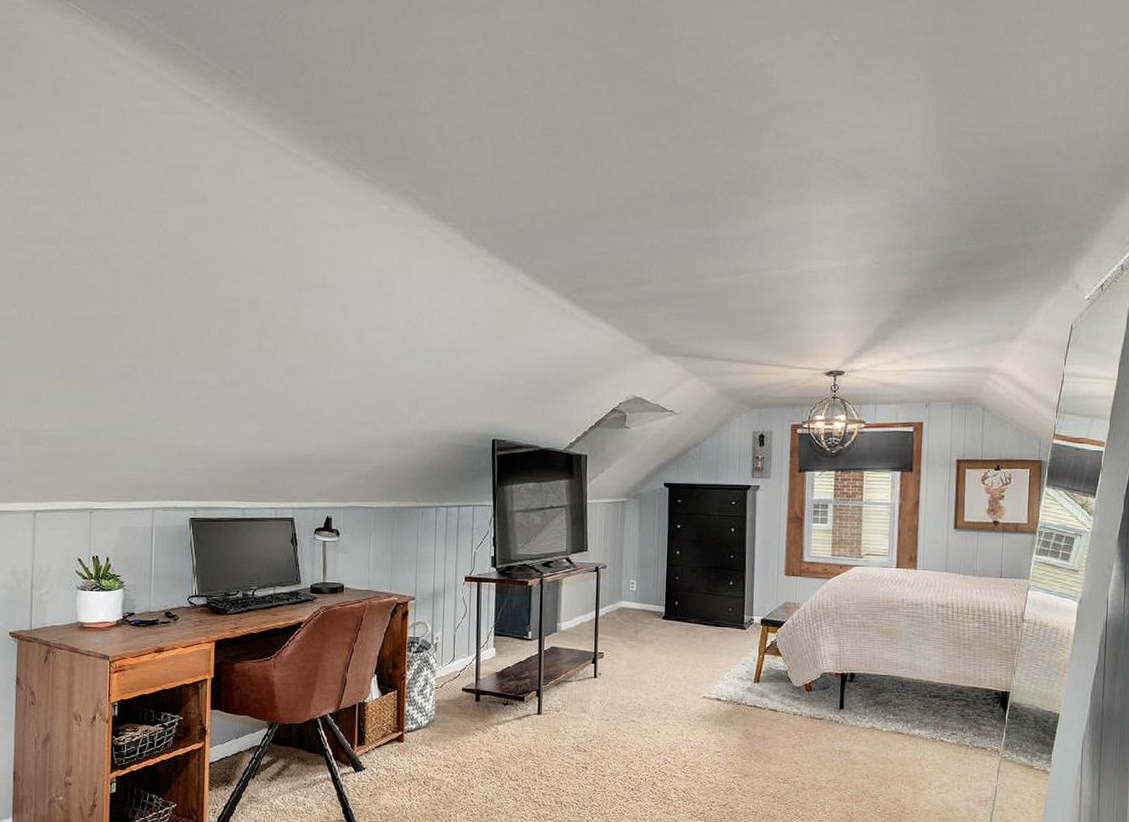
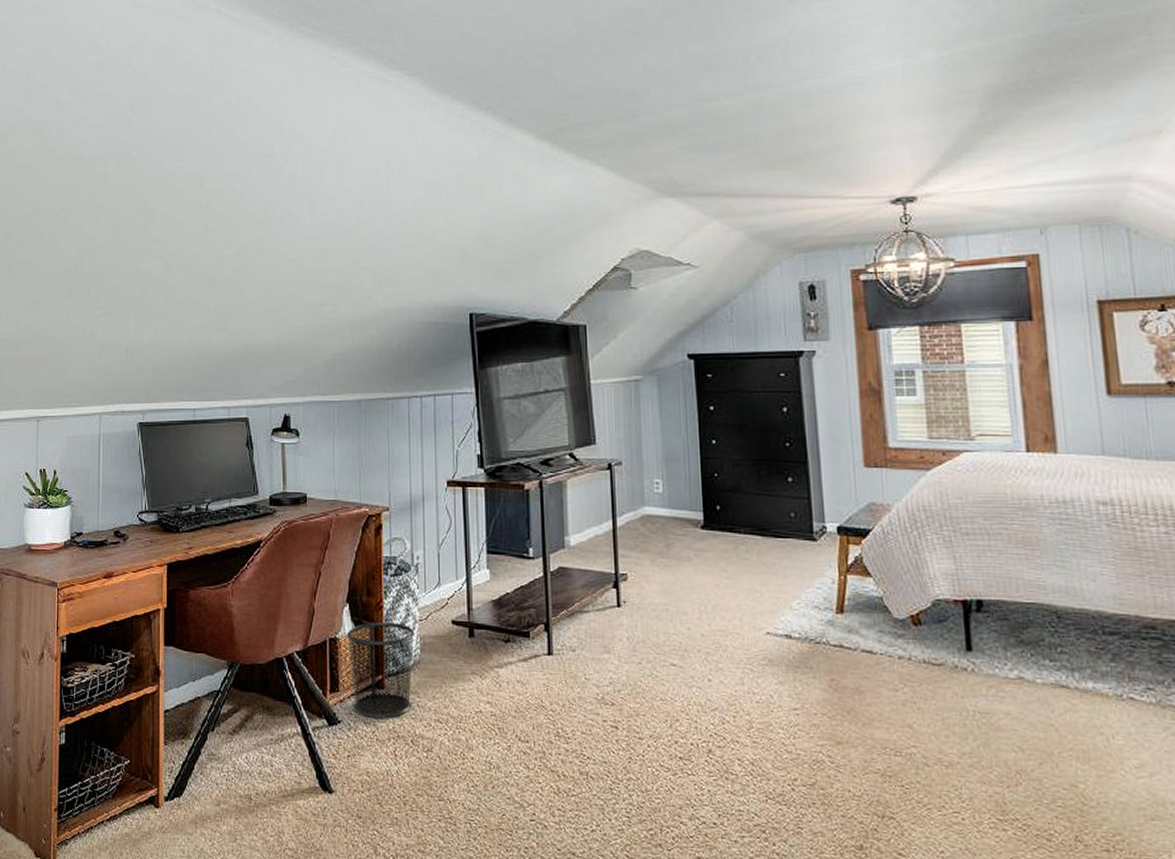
waste bin: none [373,689,432,766] -> present [346,622,415,719]

